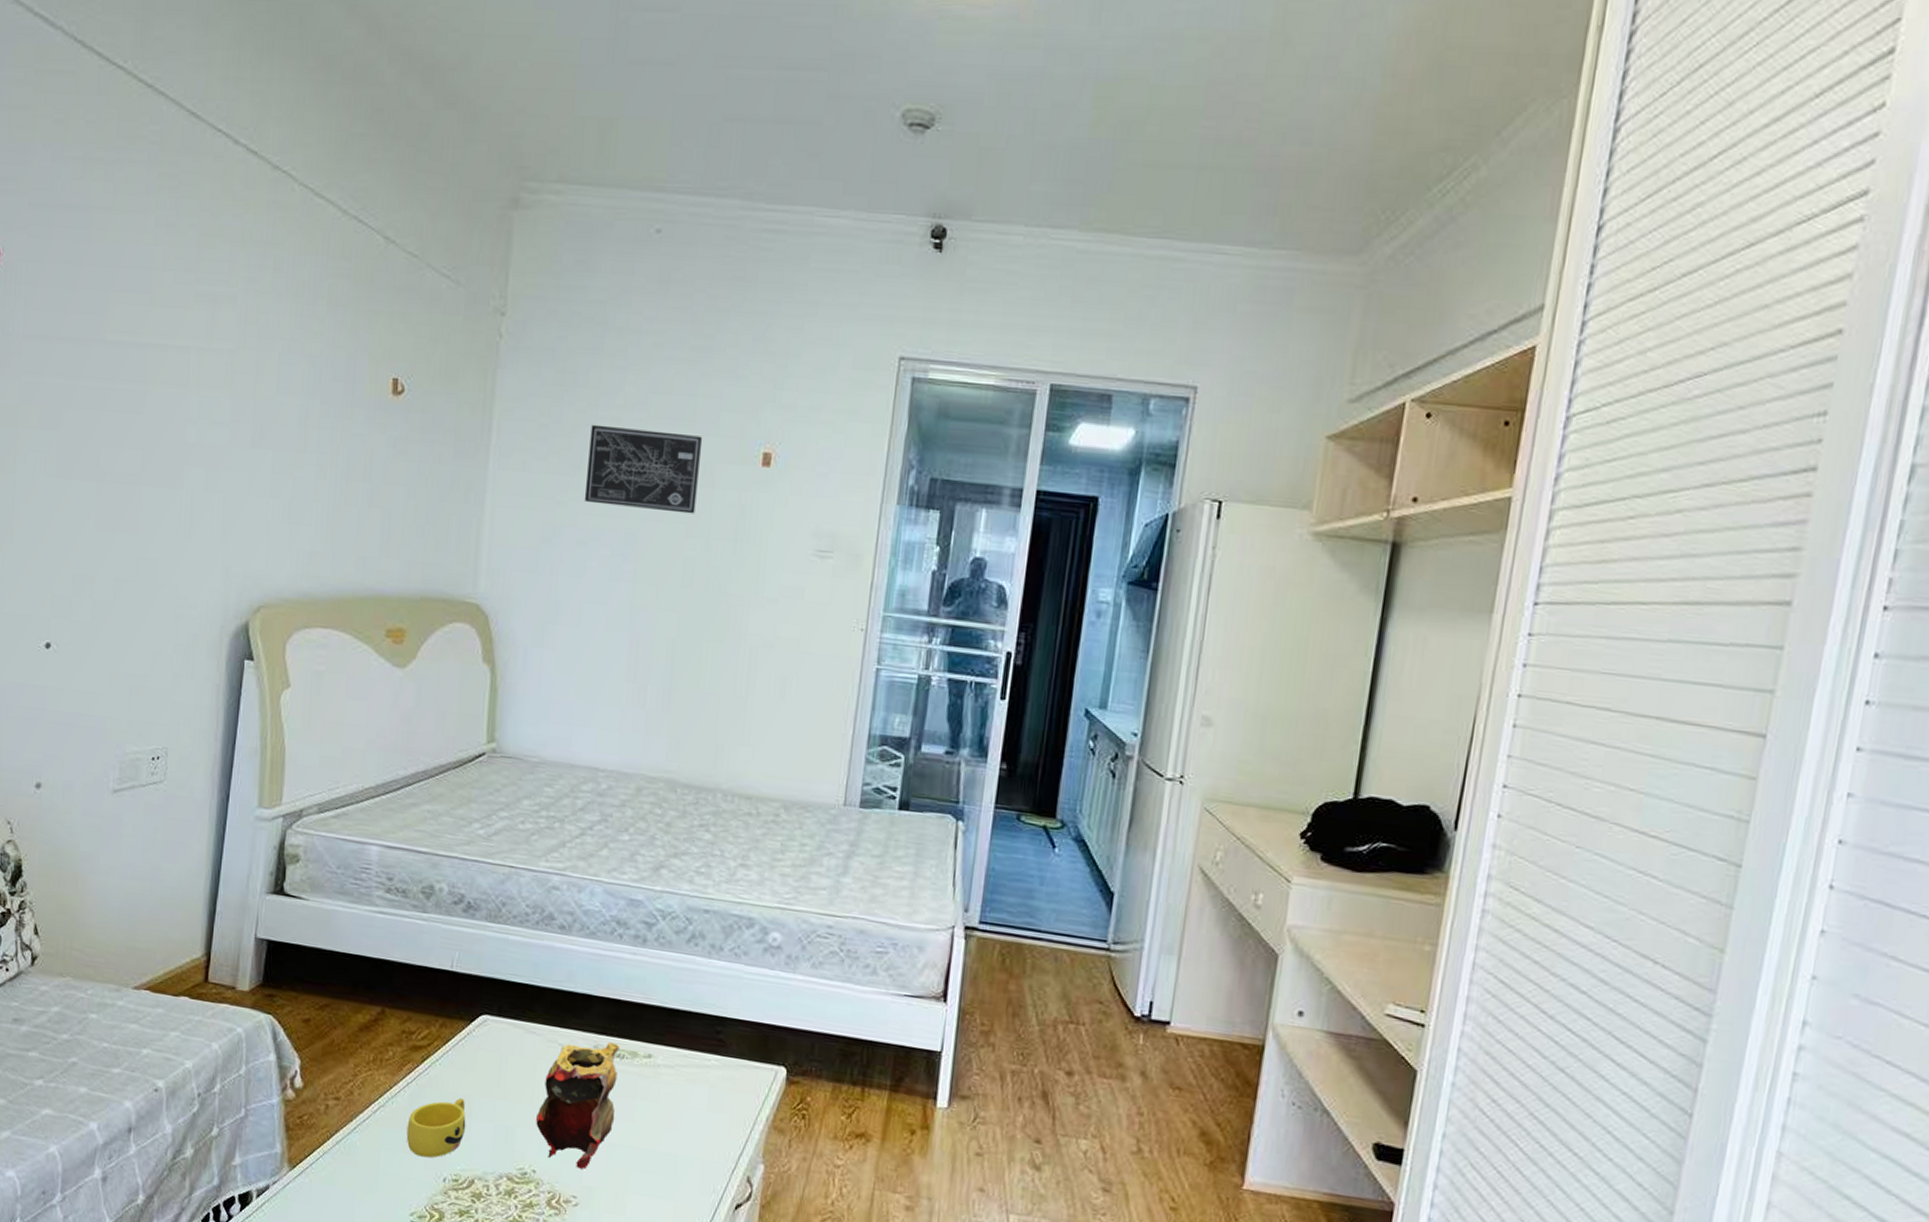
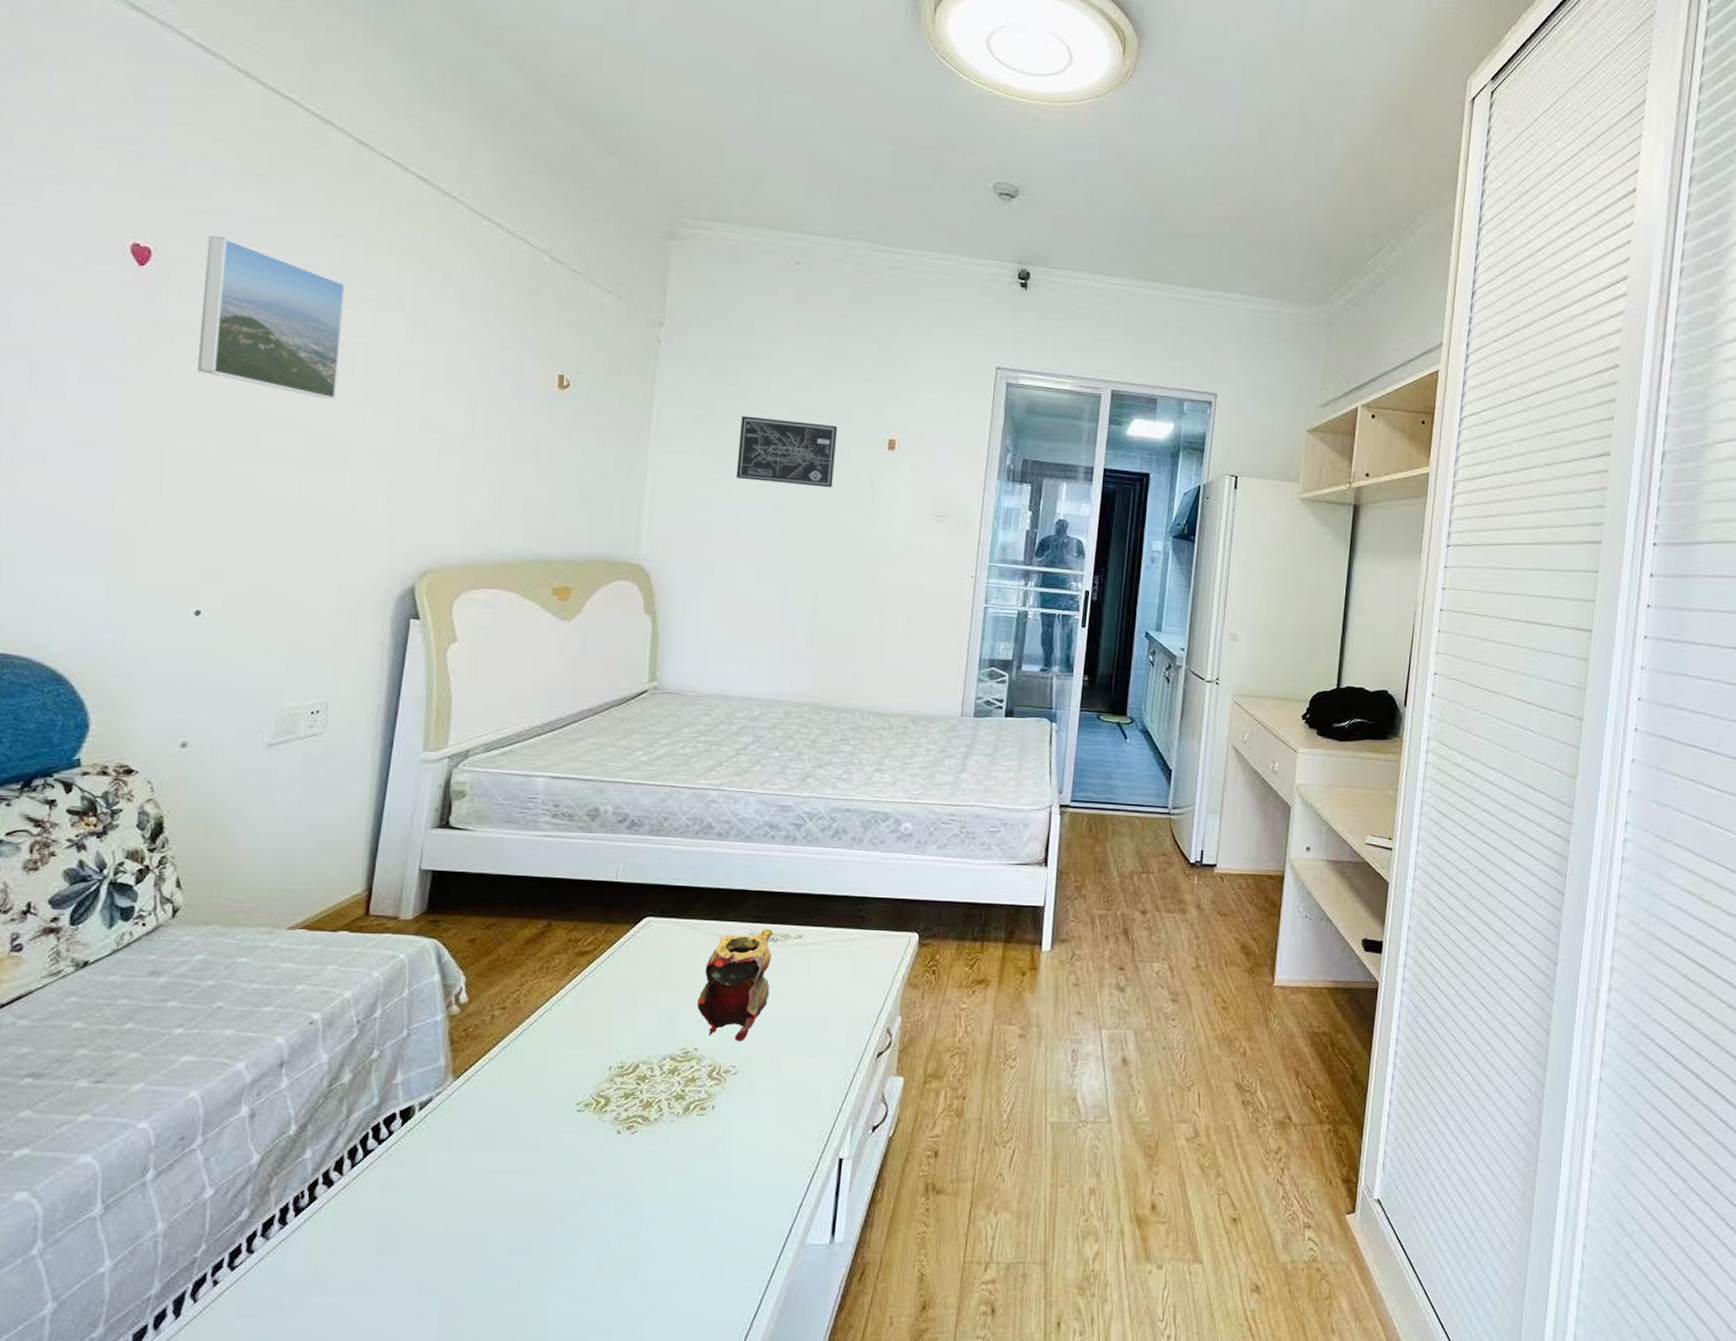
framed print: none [43,230,179,412] -> present [197,235,345,400]
cup: present [406,1098,466,1158] -> none [572,993,631,1051]

